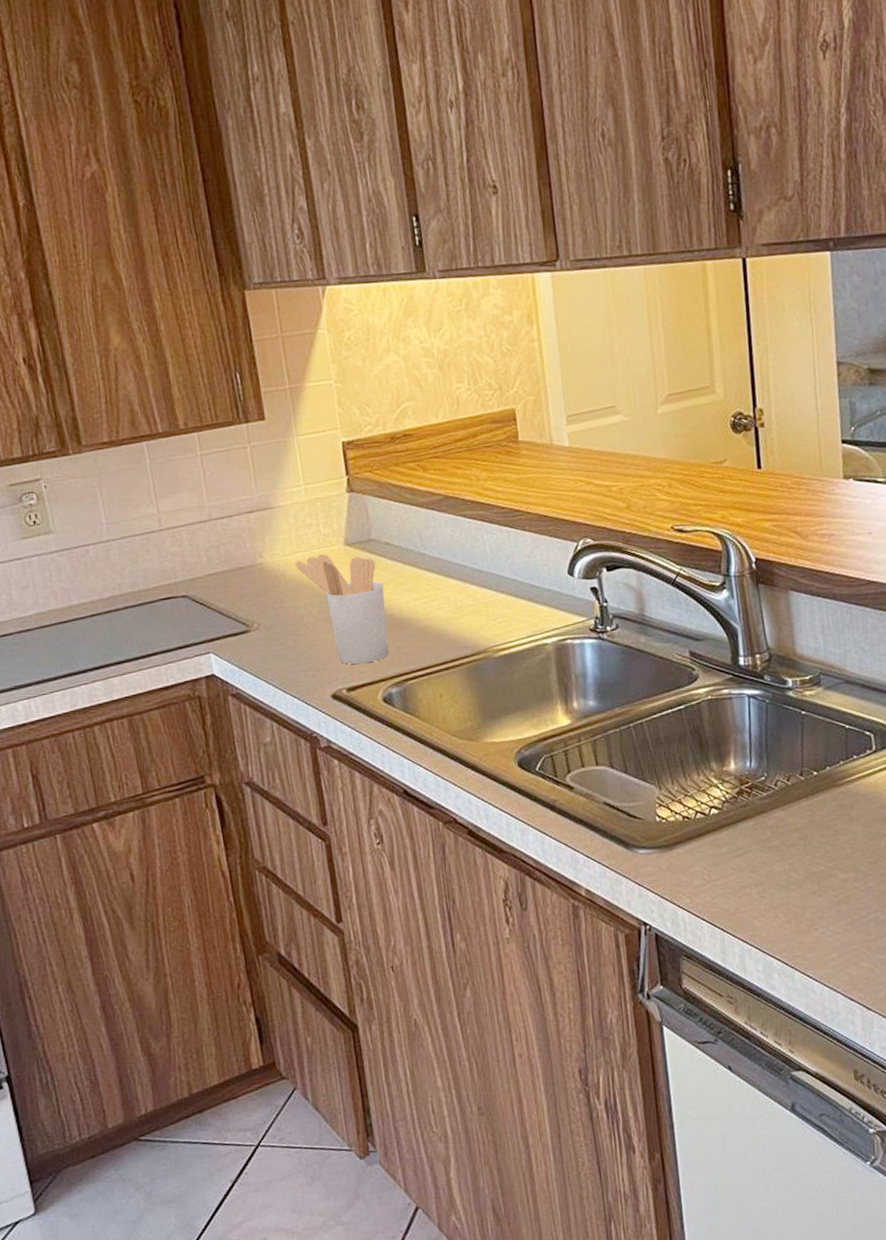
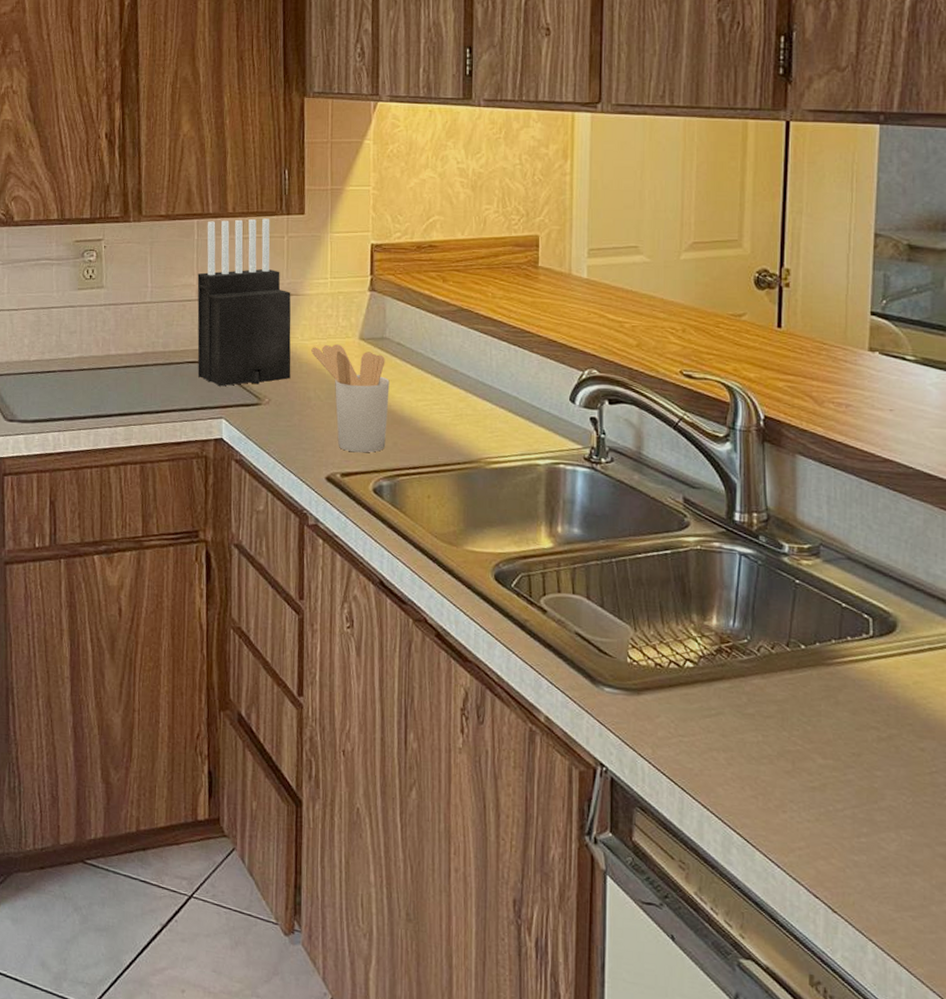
knife block: none [157,430,278,620] -> present [197,218,291,387]

